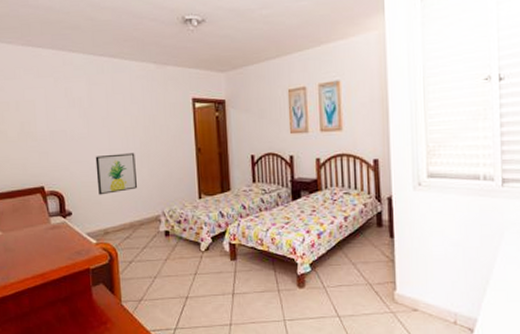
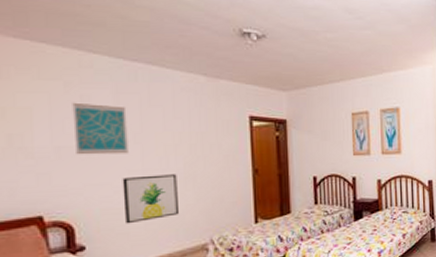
wall art: none [60,94,99,138] -> present [72,102,128,155]

